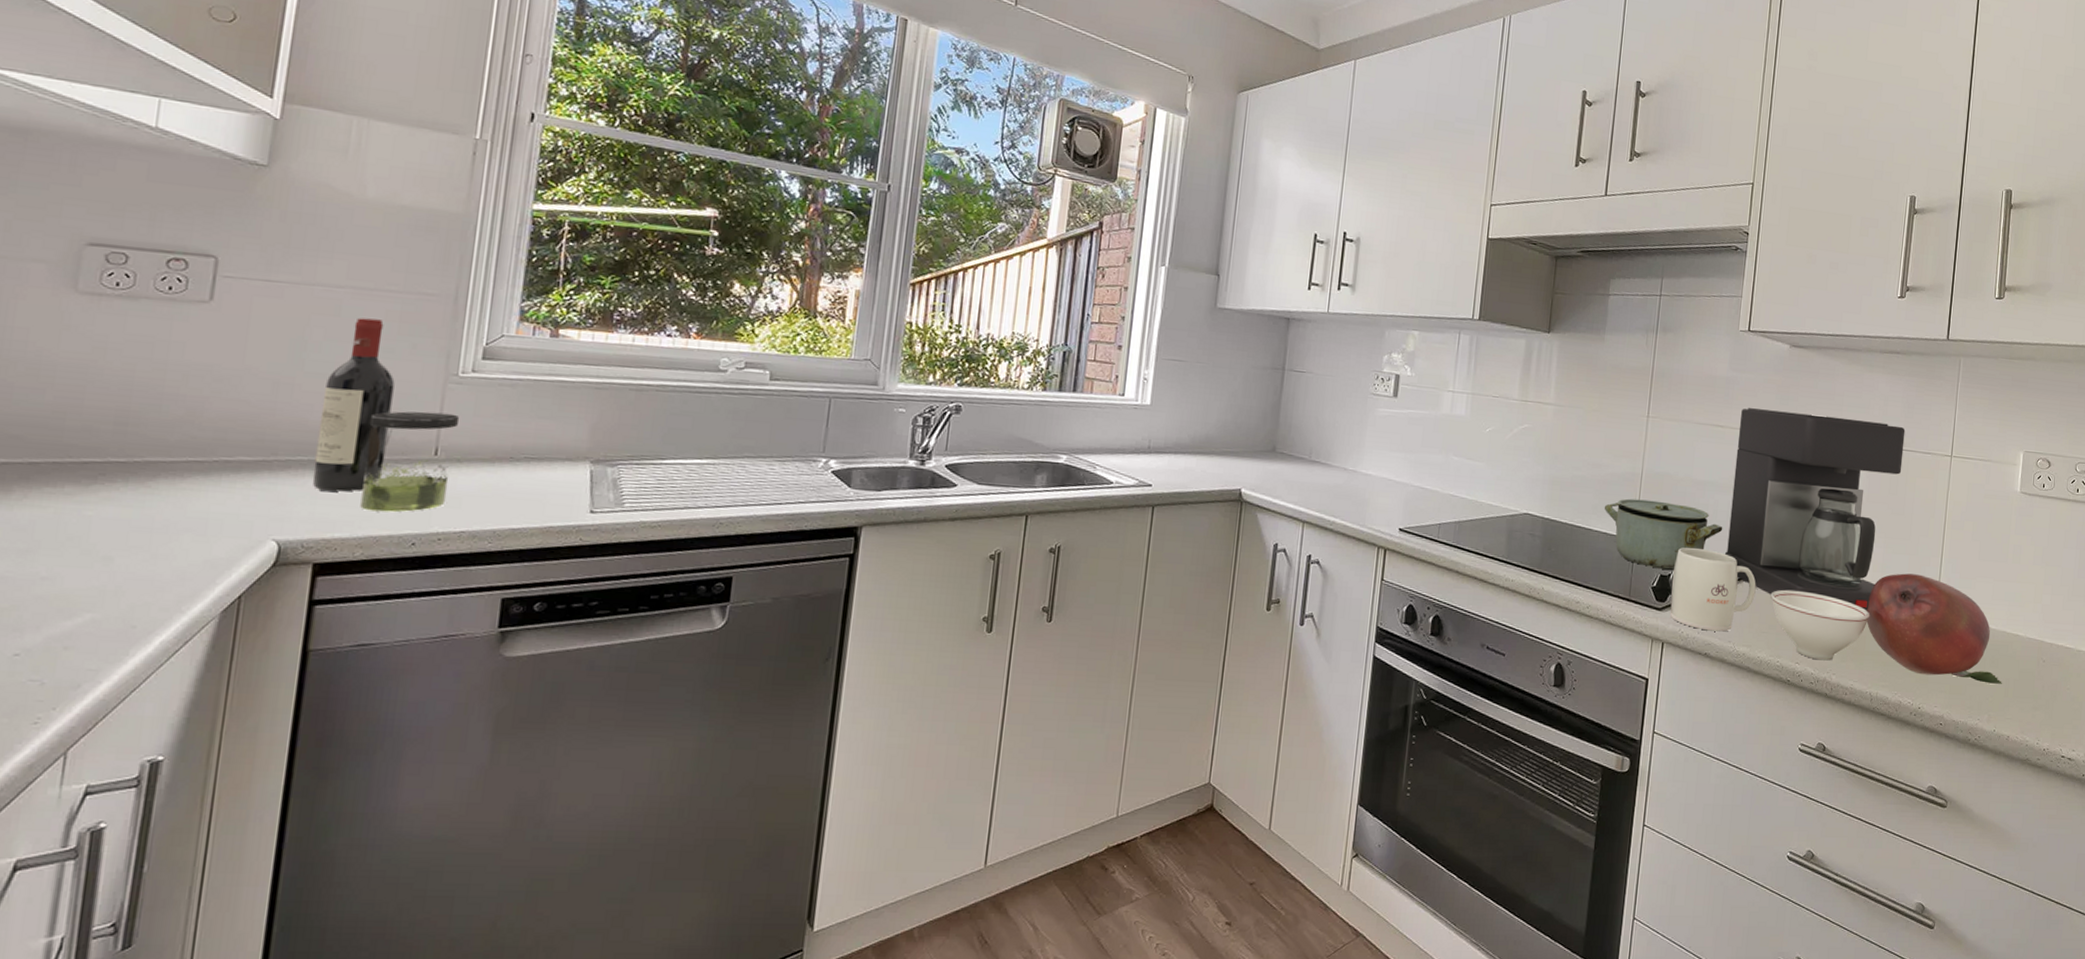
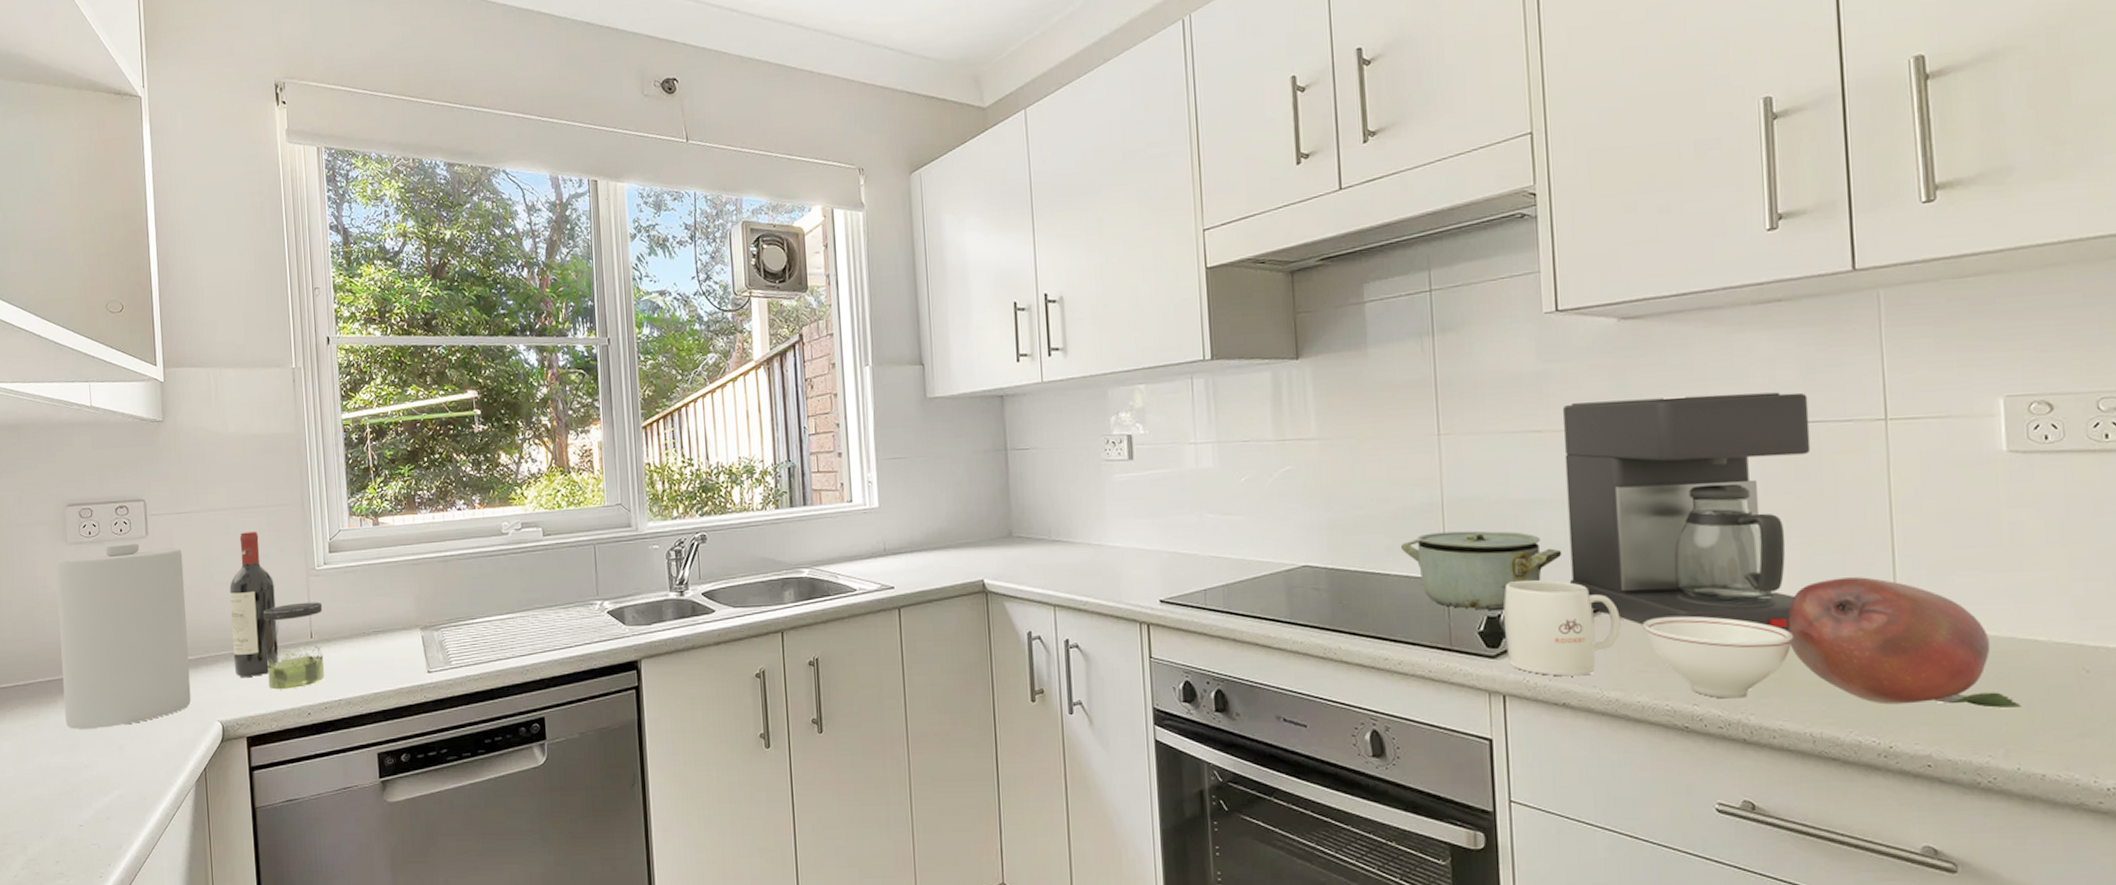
paper towel holder: none [20,303,263,532] -> present [55,543,191,729]

